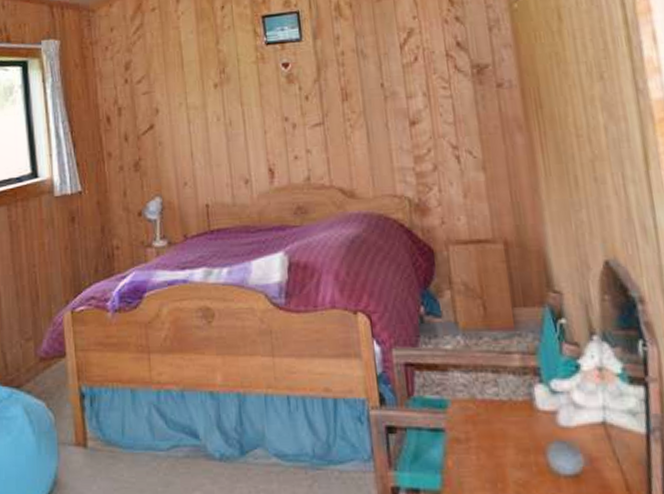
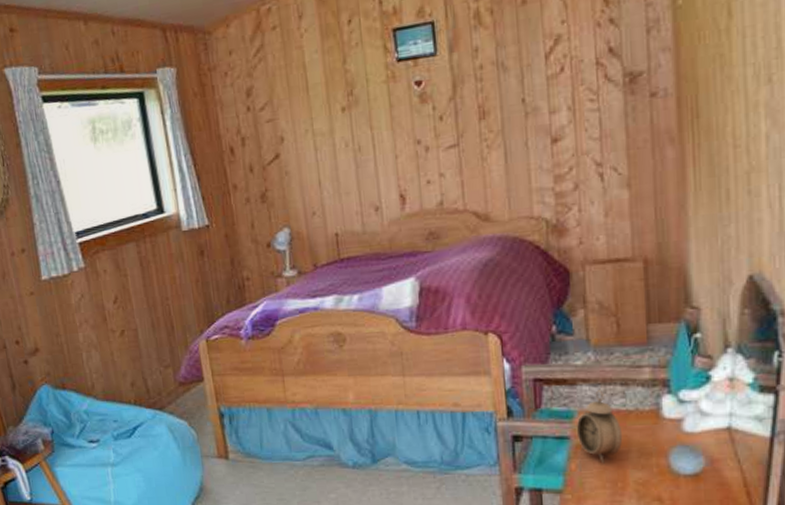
alarm clock: none [450,377,499,461] -> present [576,390,623,464]

